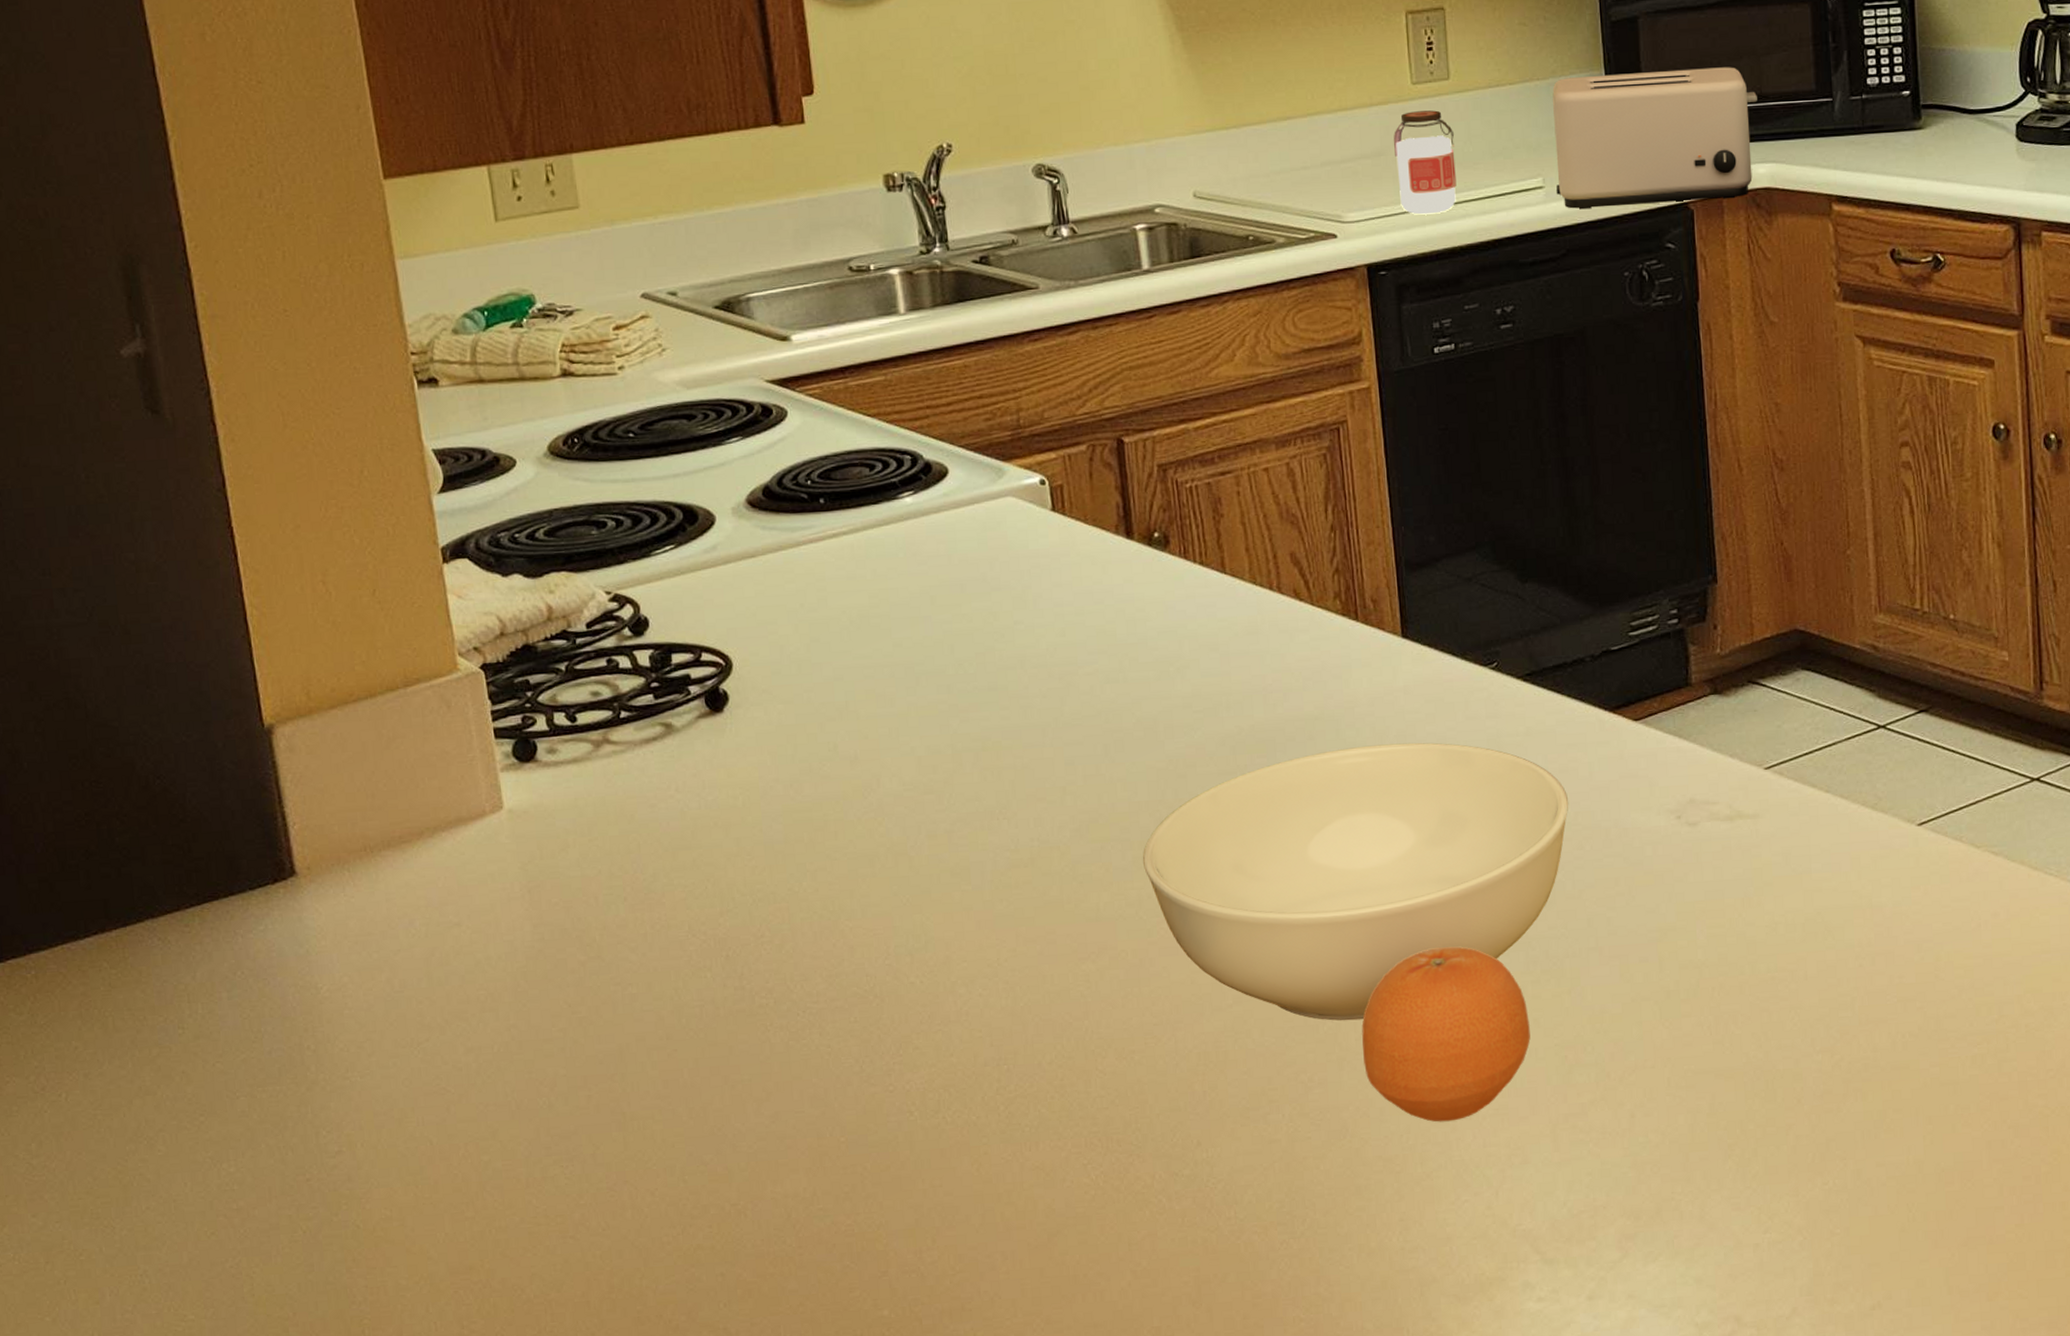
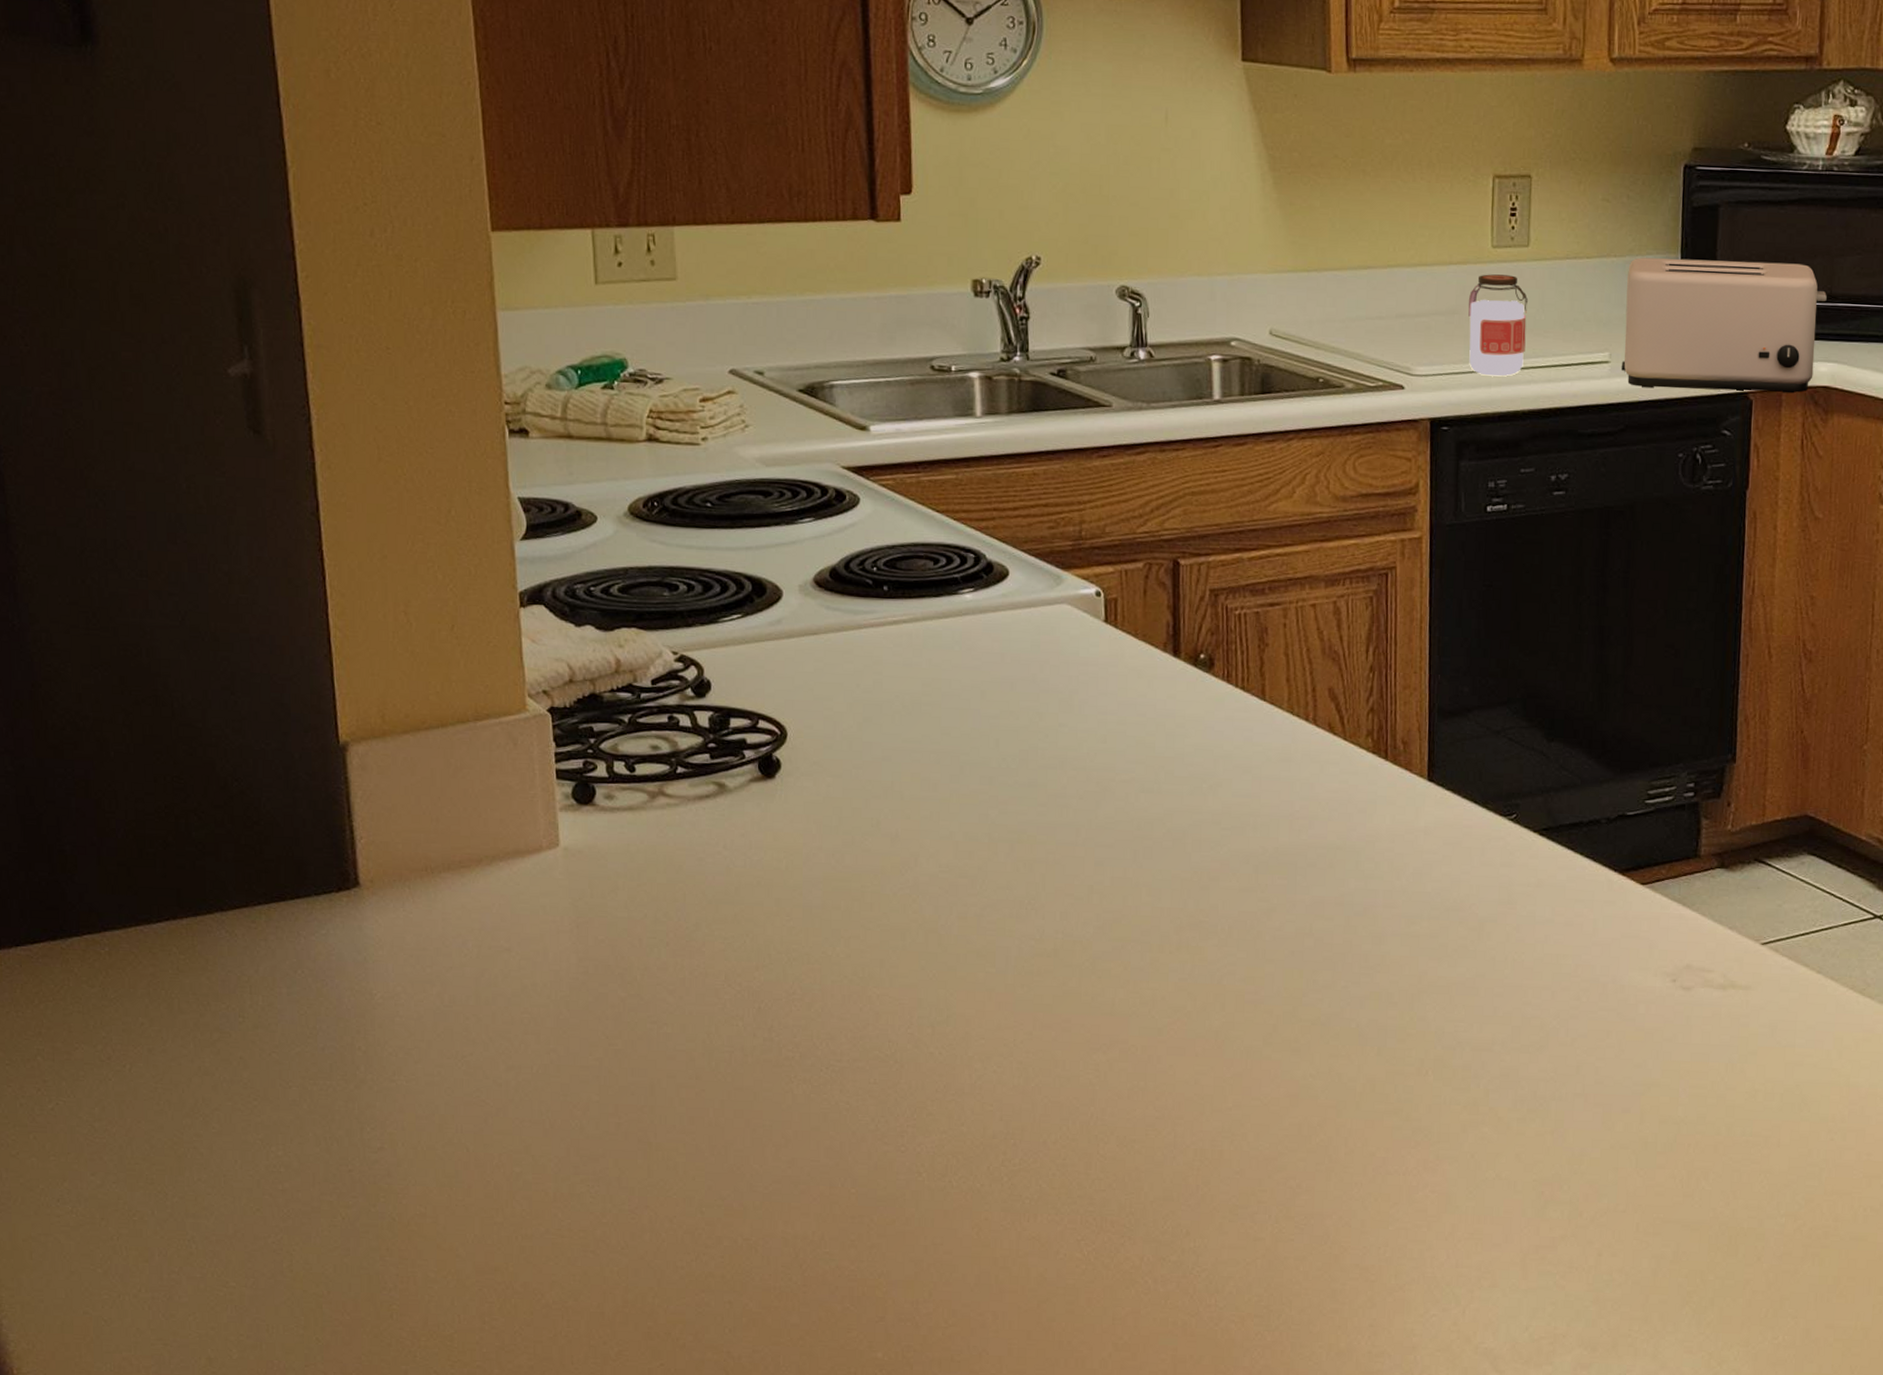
bowl: present [1142,742,1569,1021] -> none [1159,879,1571,1136]
fruit: present [1362,947,1531,1122] -> none [1351,1077,1512,1240]

